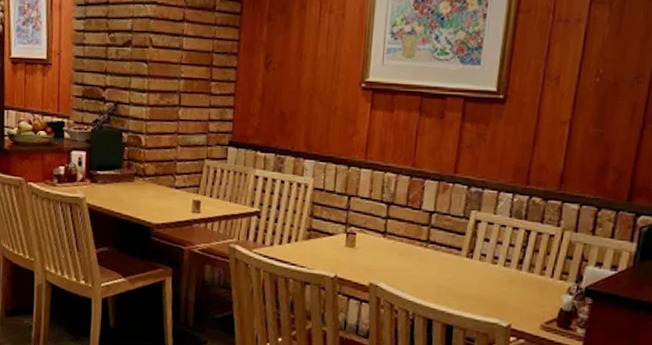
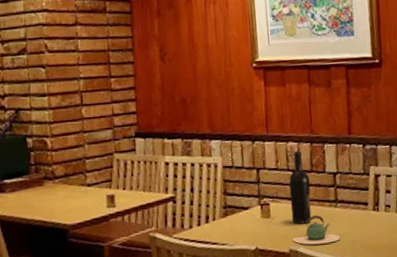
teapot: none [374,252,426,283] -> present [292,215,341,245]
wine bottle: none [377,183,403,259] -> present [288,151,312,224]

